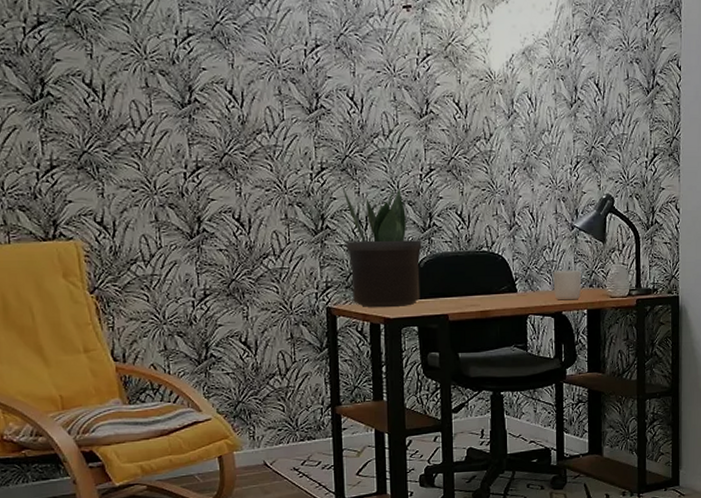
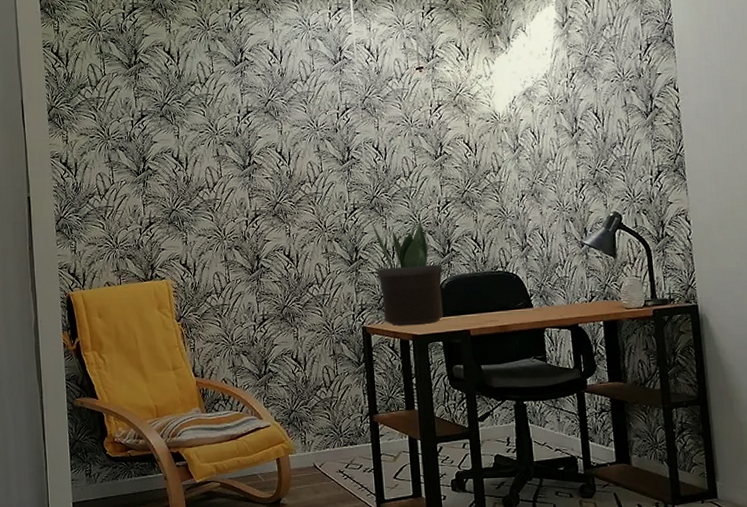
mug: present [553,270,581,300] -> none [566,284,596,314]

